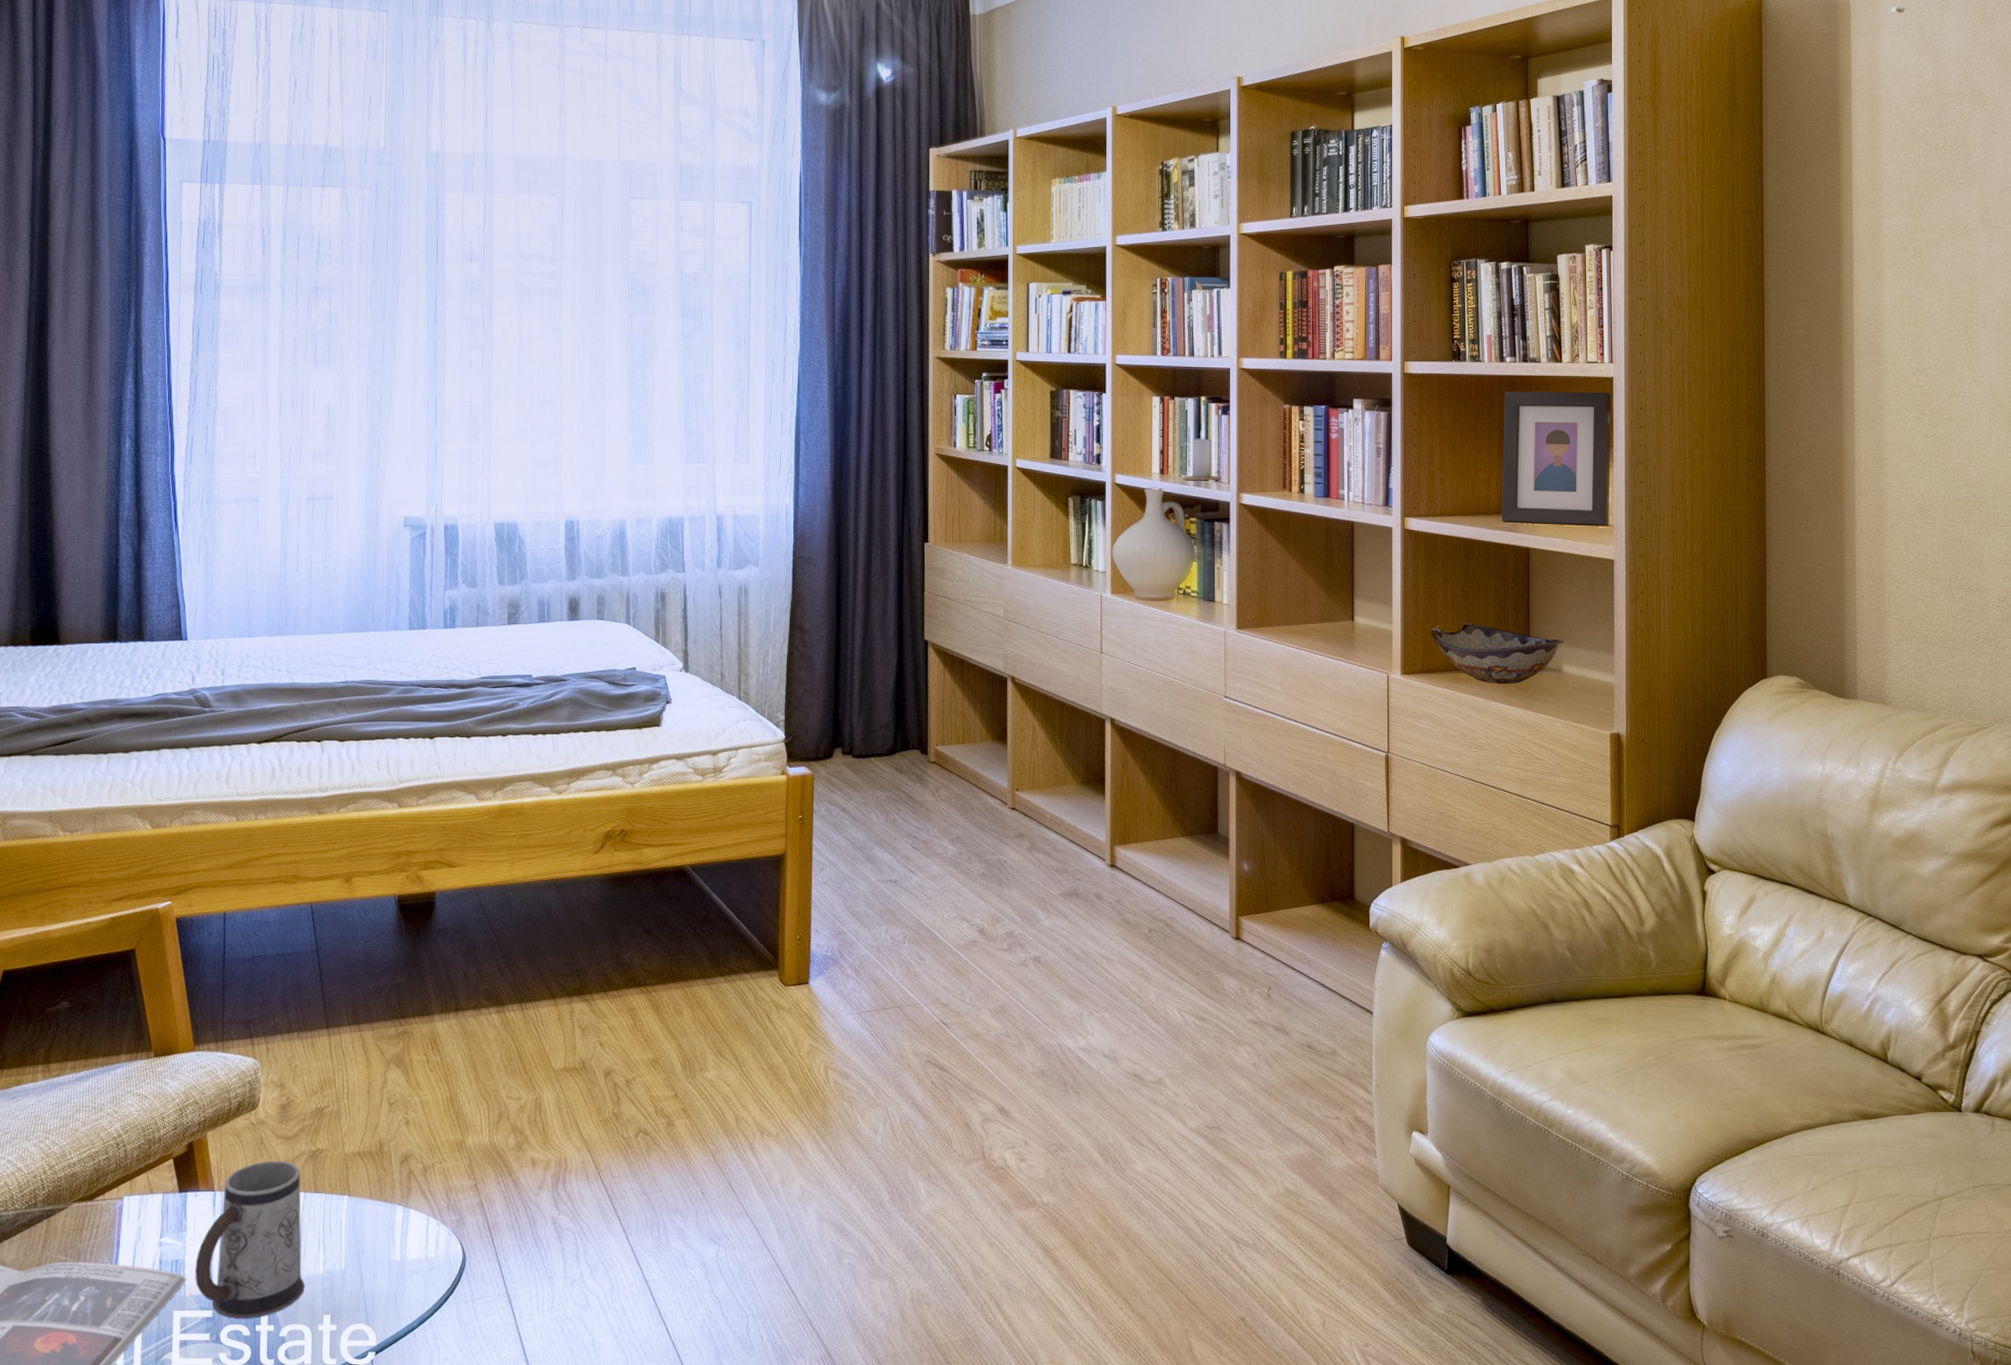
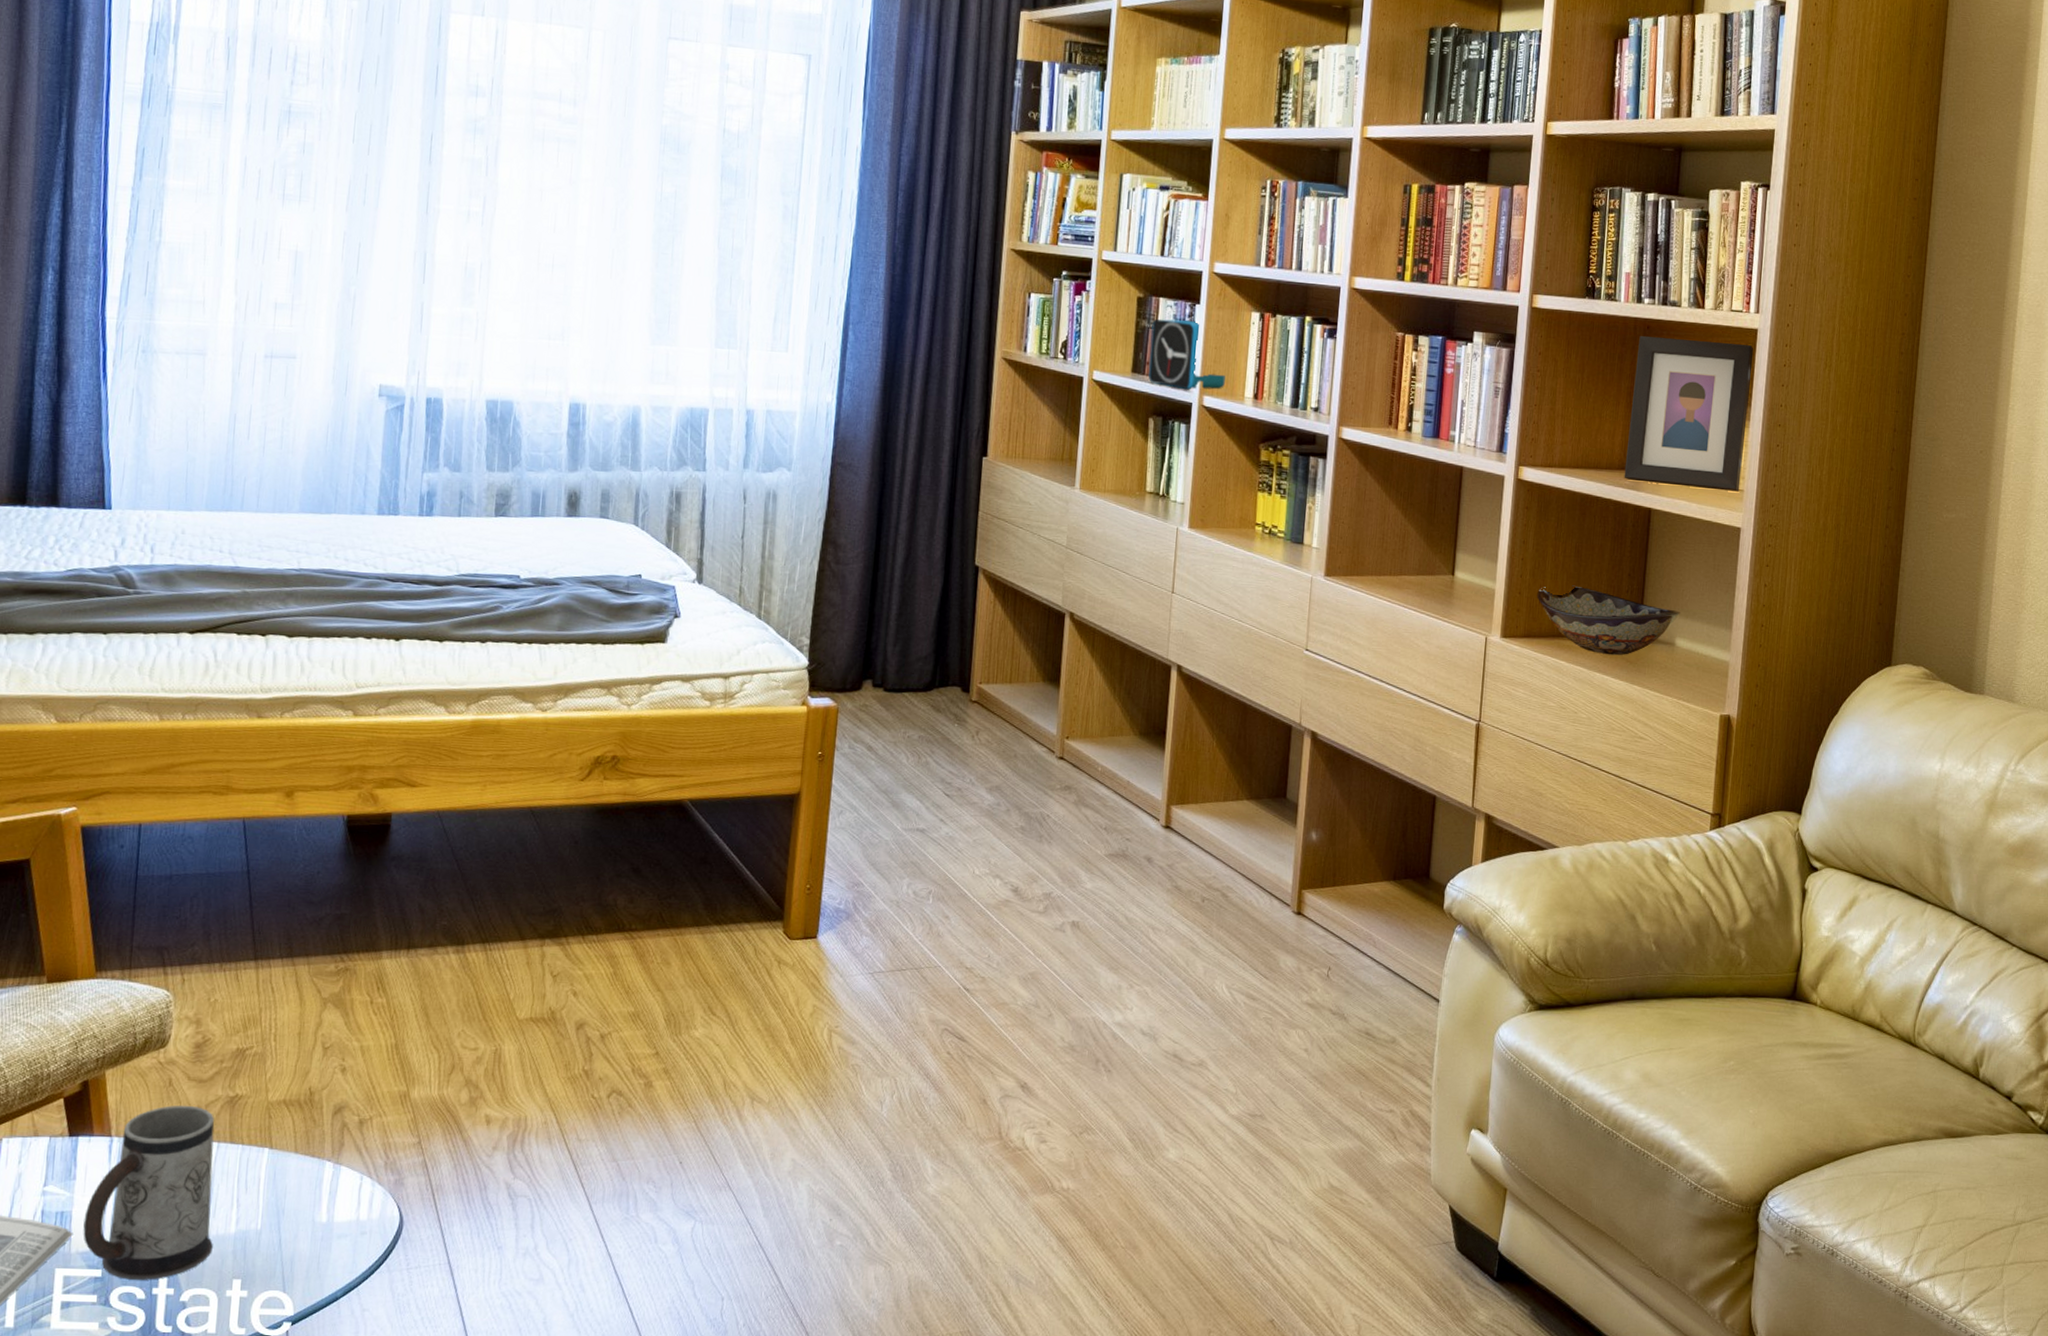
clock: none [1064,408,1133,470] -> present [1148,319,1226,390]
ceramic jug: present [1112,487,1197,601] -> none [1193,413,1288,540]
candle: present [1183,423,1222,481] -> none [1278,346,1322,411]

